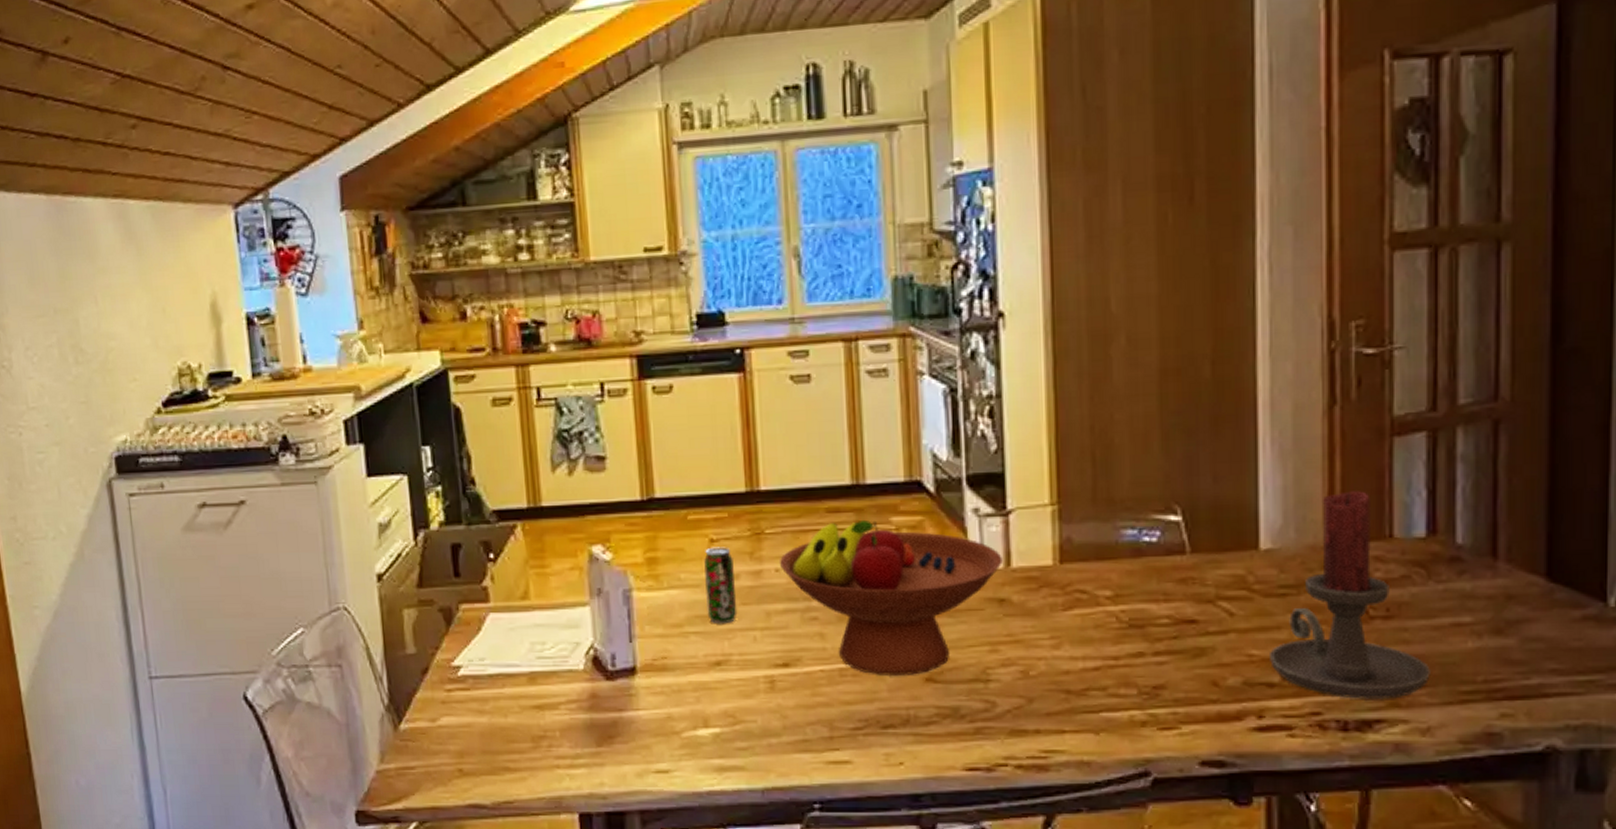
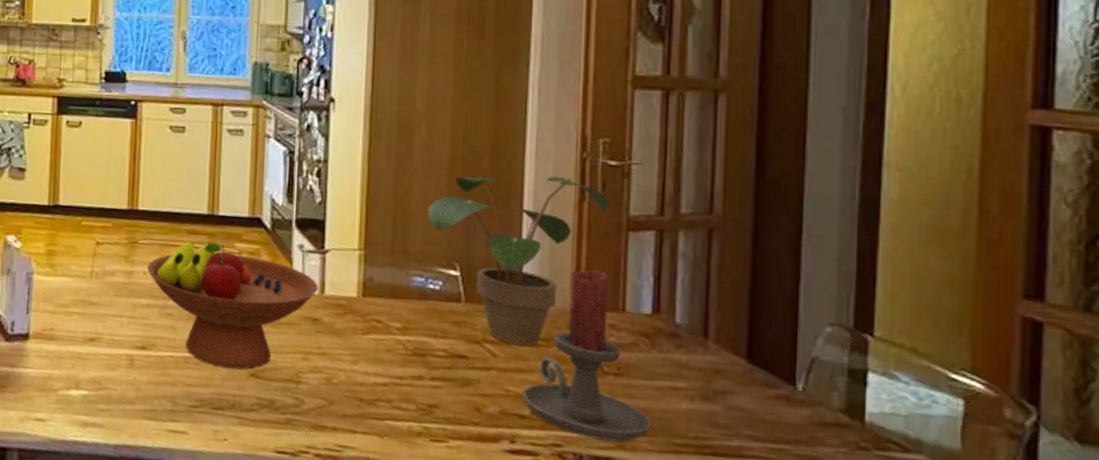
beverage can: present [704,547,738,624] -> none [88,248,112,310]
potted plant: none [1135,378,1368,597] -> present [427,176,610,346]

